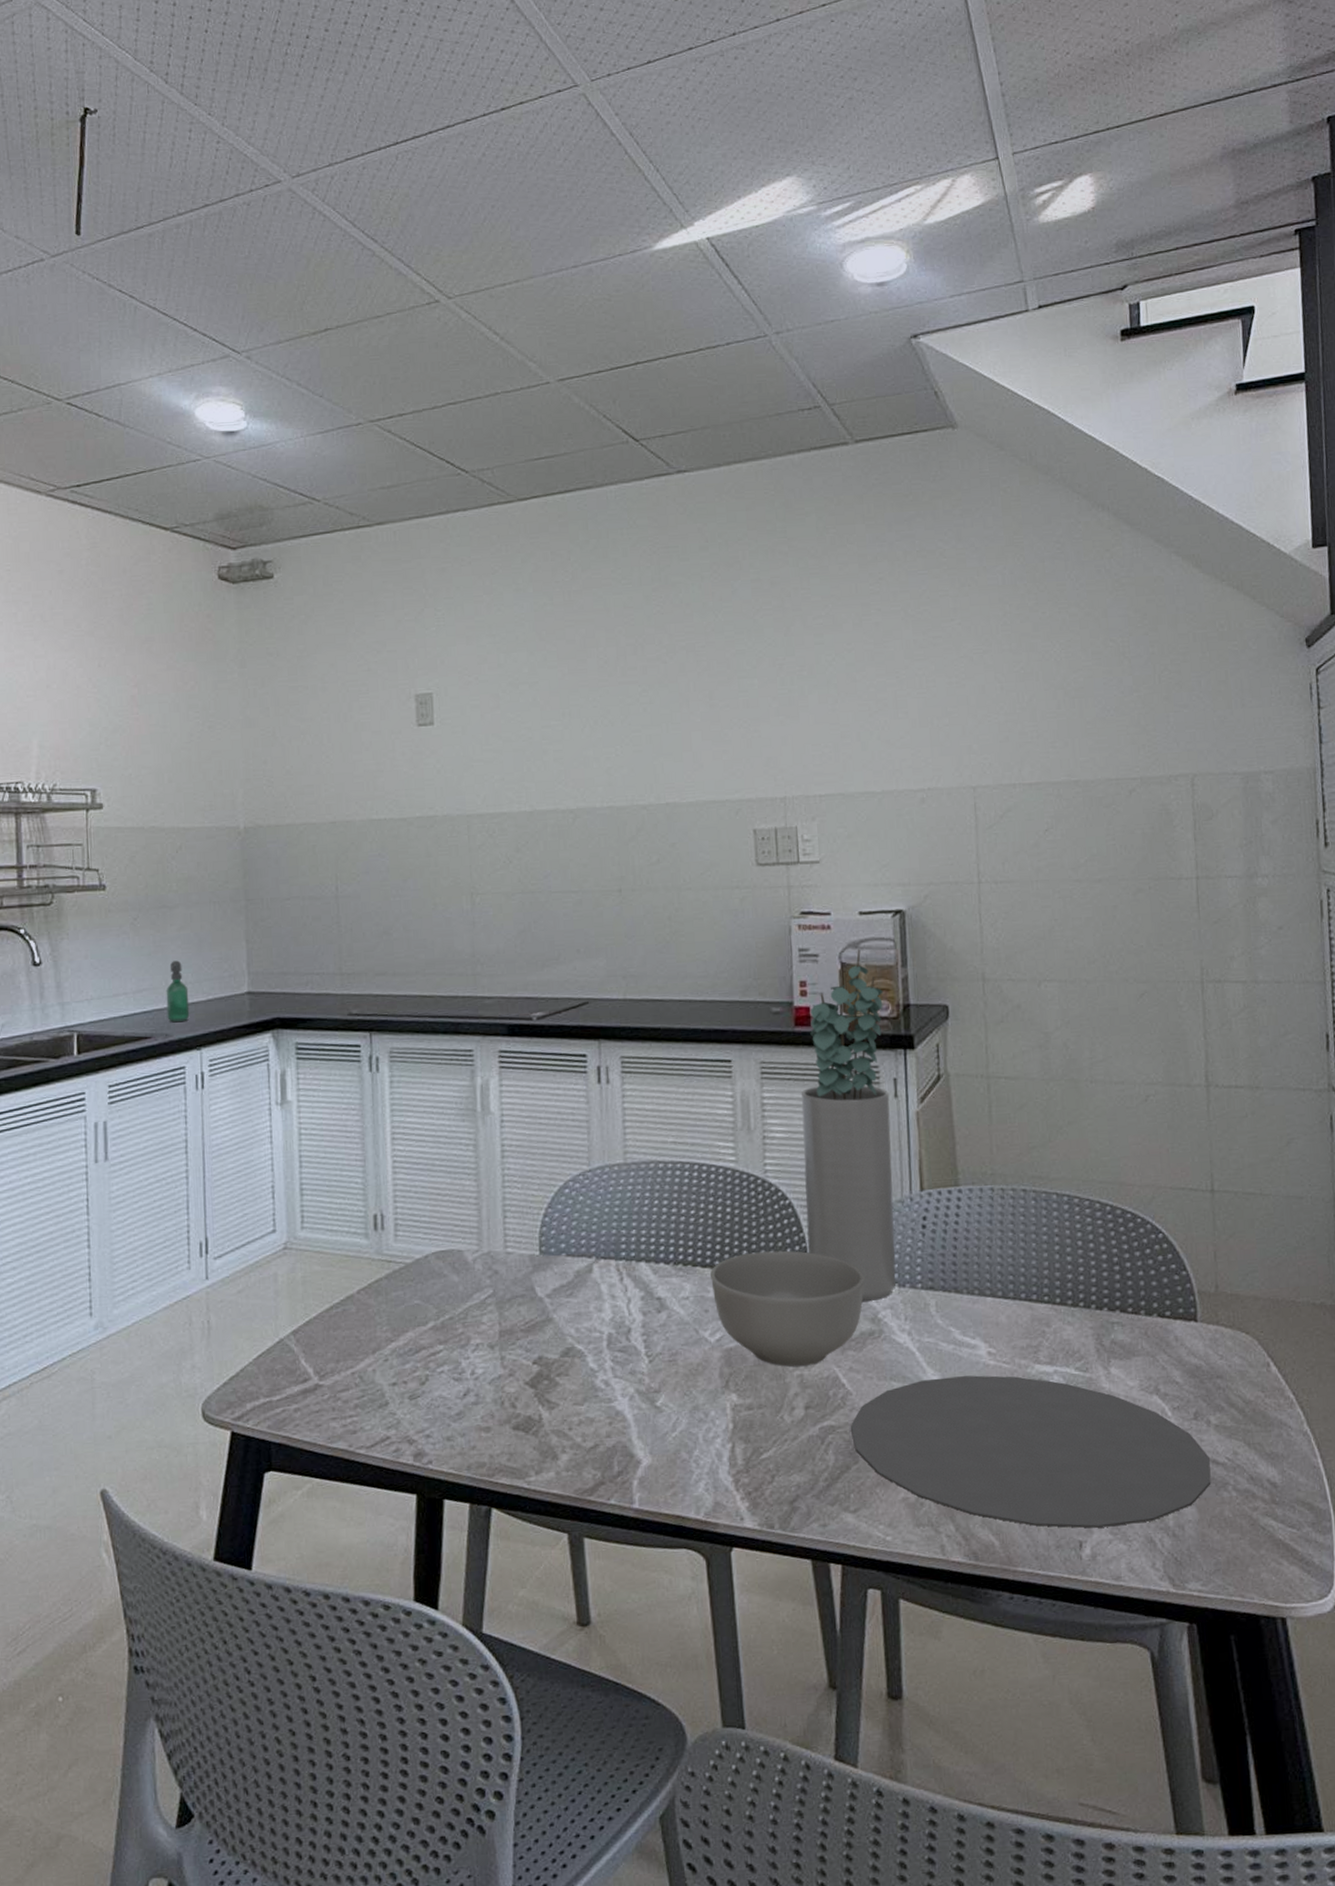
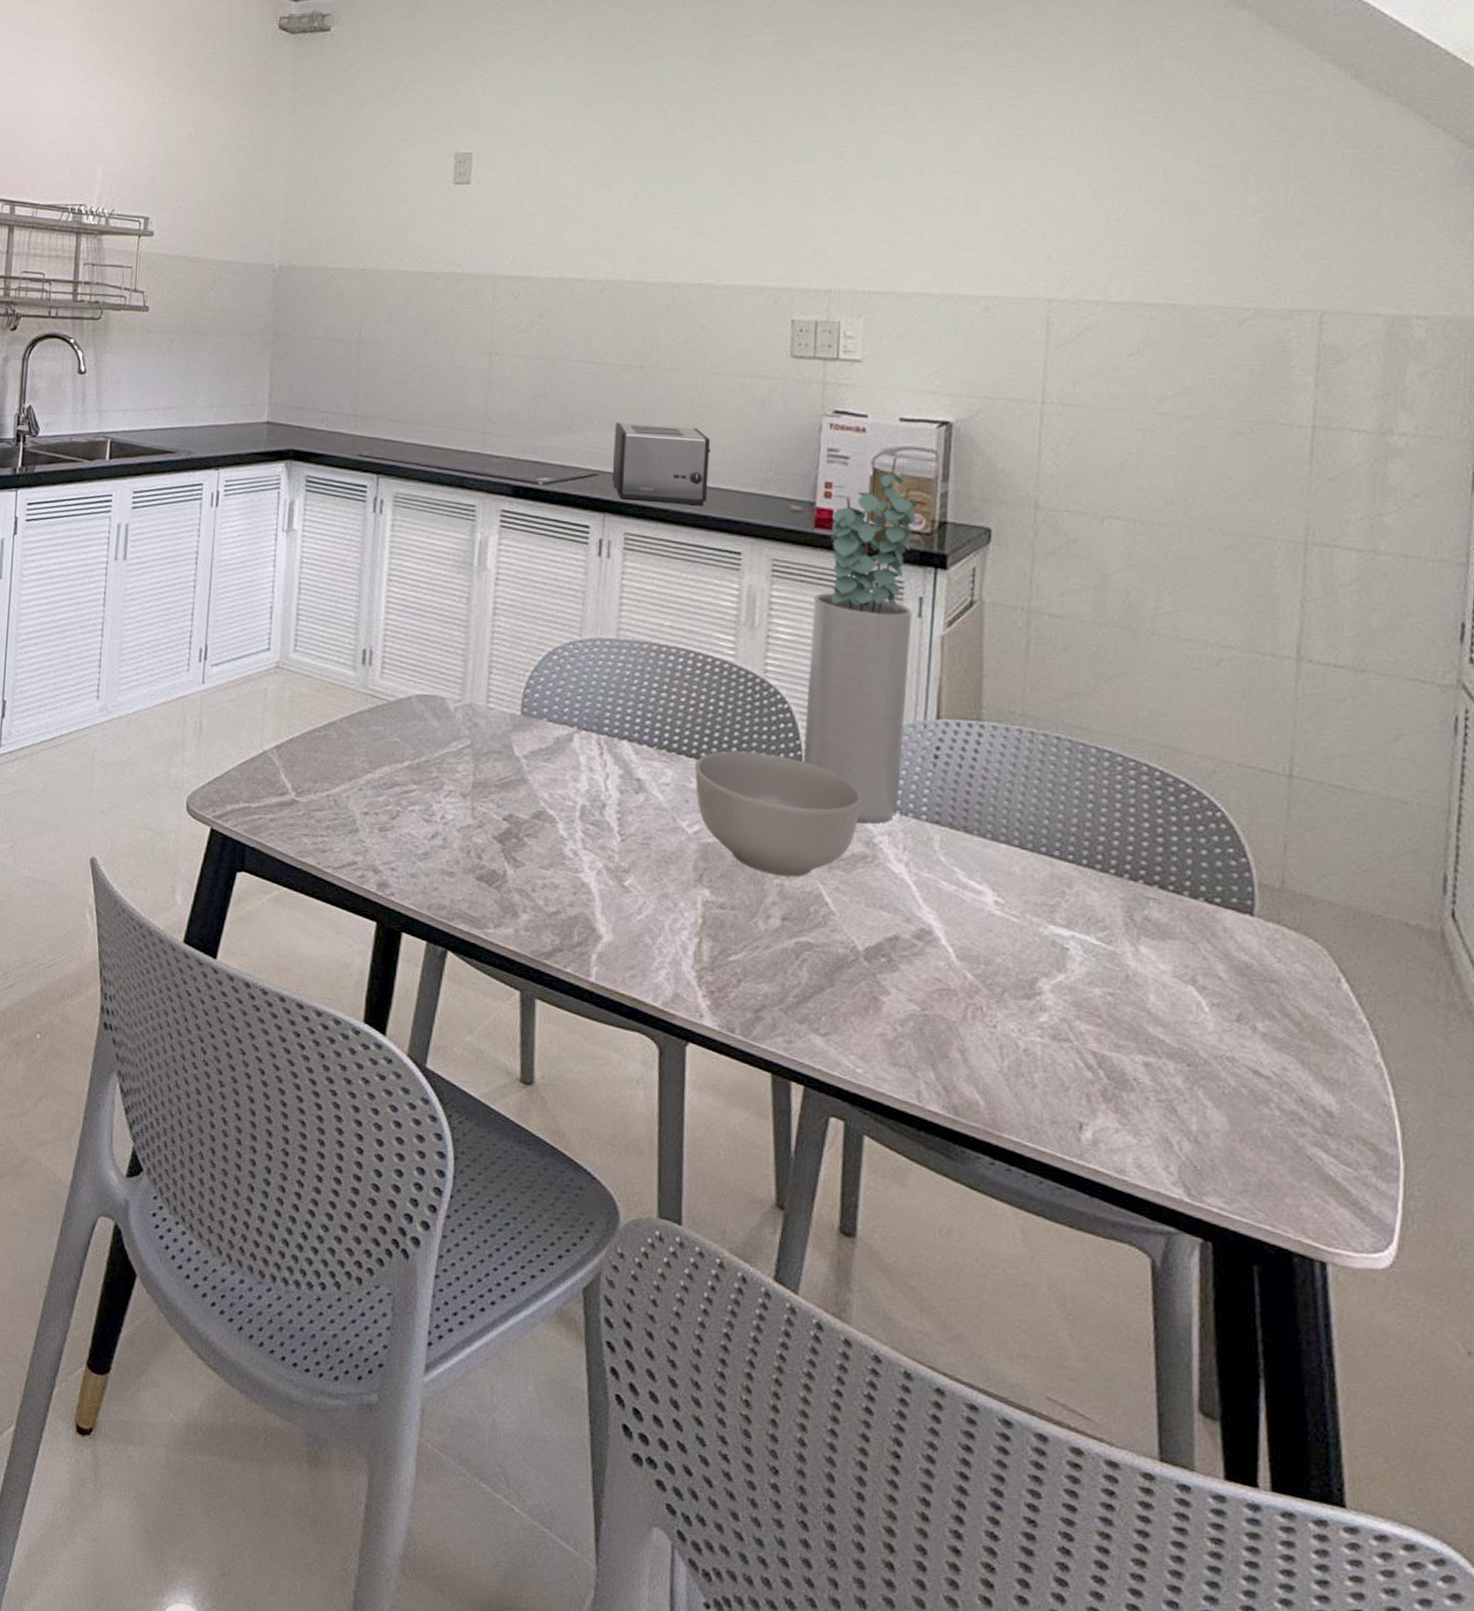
soap dispenser: present [166,960,190,1023] -> none [191,384,213,442]
toaster: none [600,944,695,1025] -> present [611,422,711,506]
placemat: present [850,1375,1211,1528] -> none [829,916,1251,1121]

